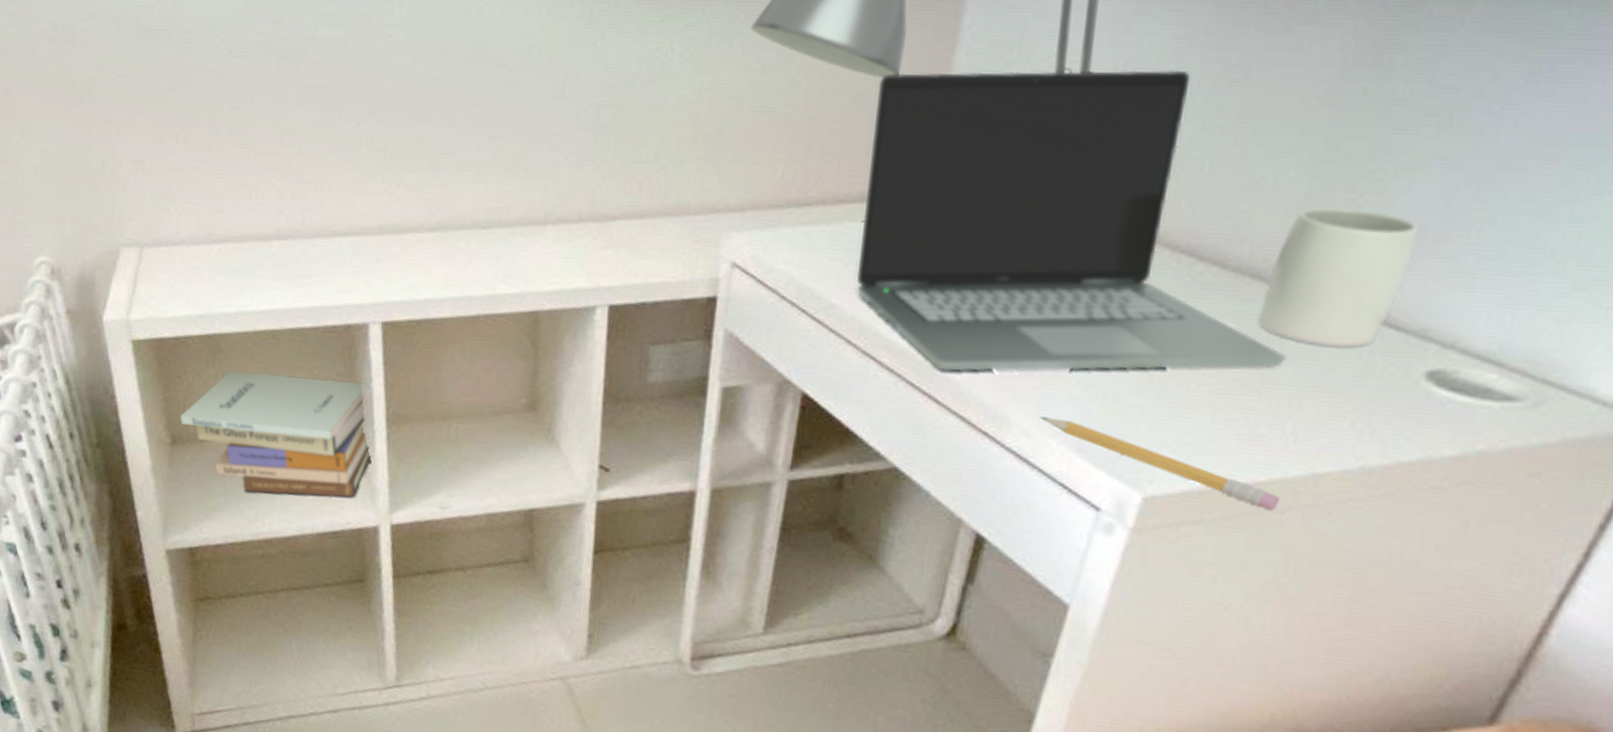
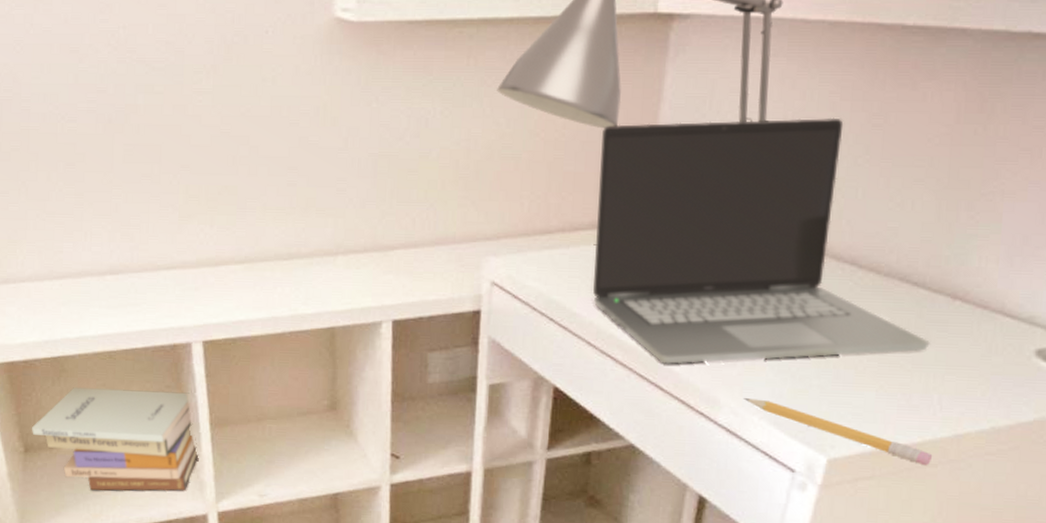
mug: present [1257,206,1419,348] -> none [906,222,1023,334]

